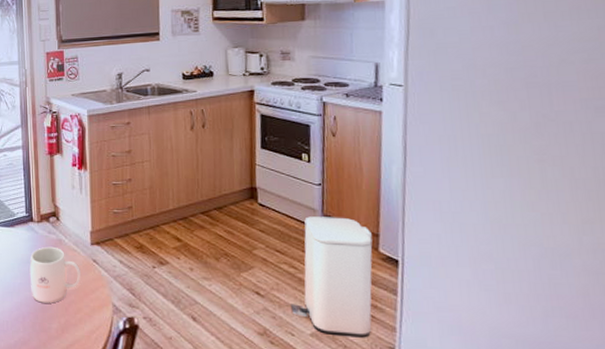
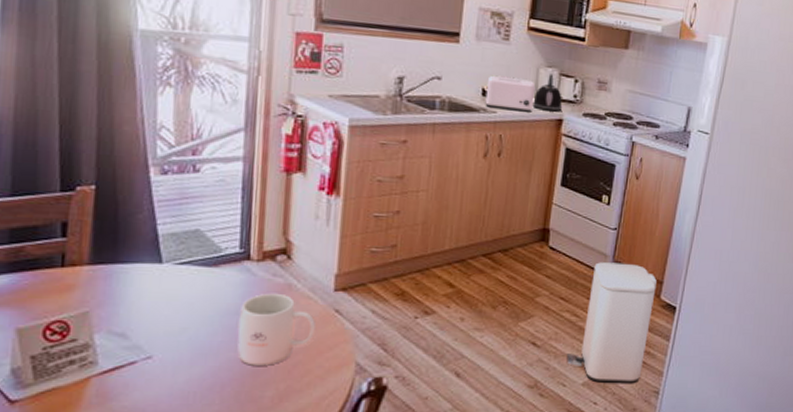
toaster: none [185,61,228,89] -> present [485,76,537,112]
kettle: none [225,53,252,85] -> present [532,74,563,112]

